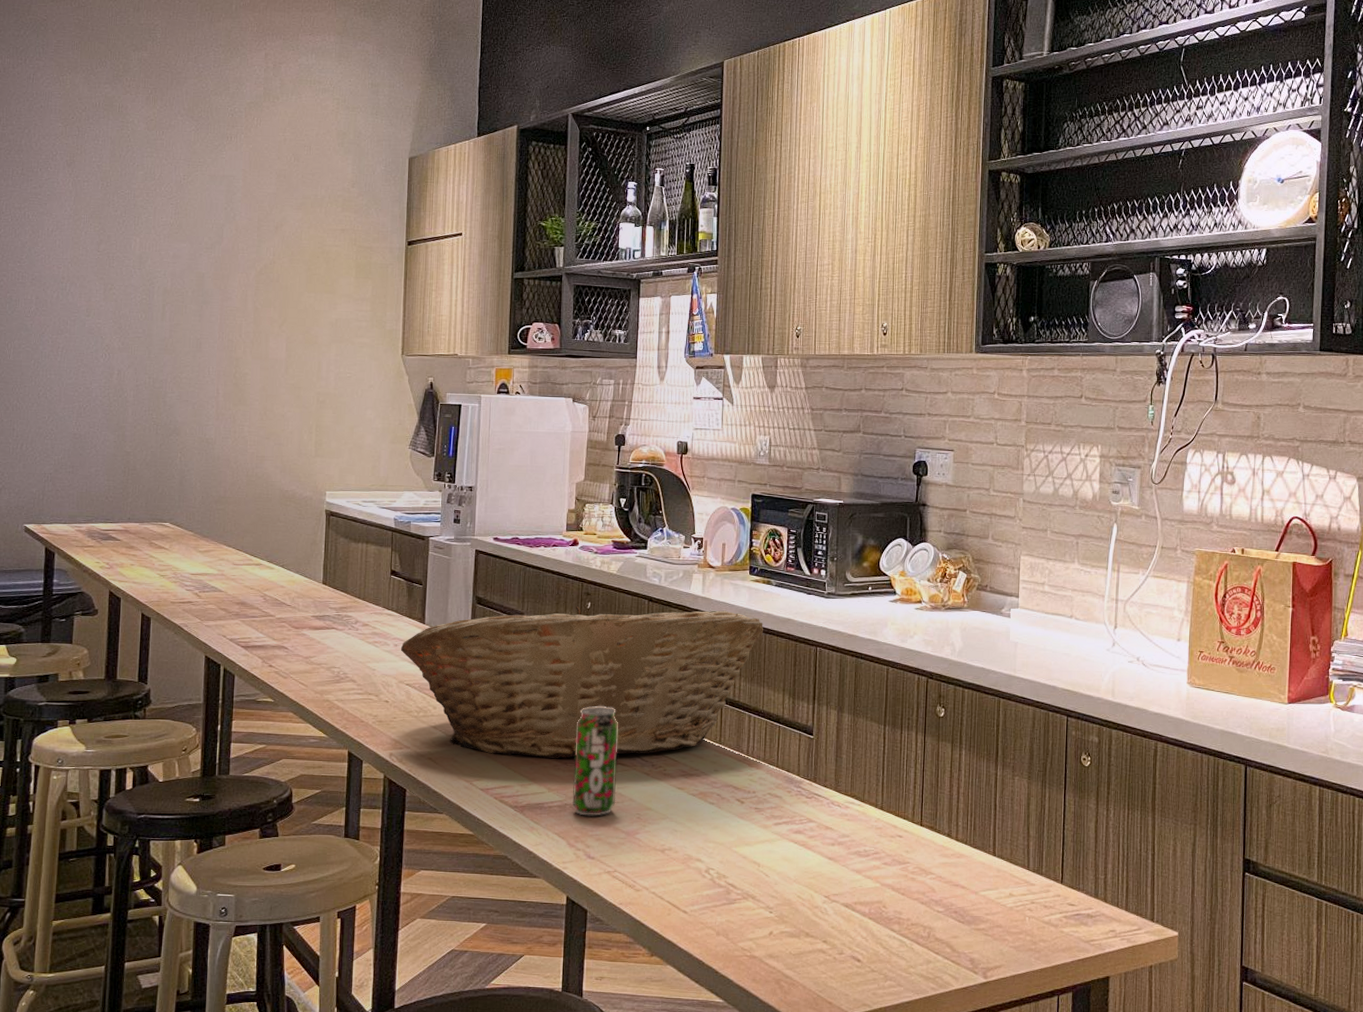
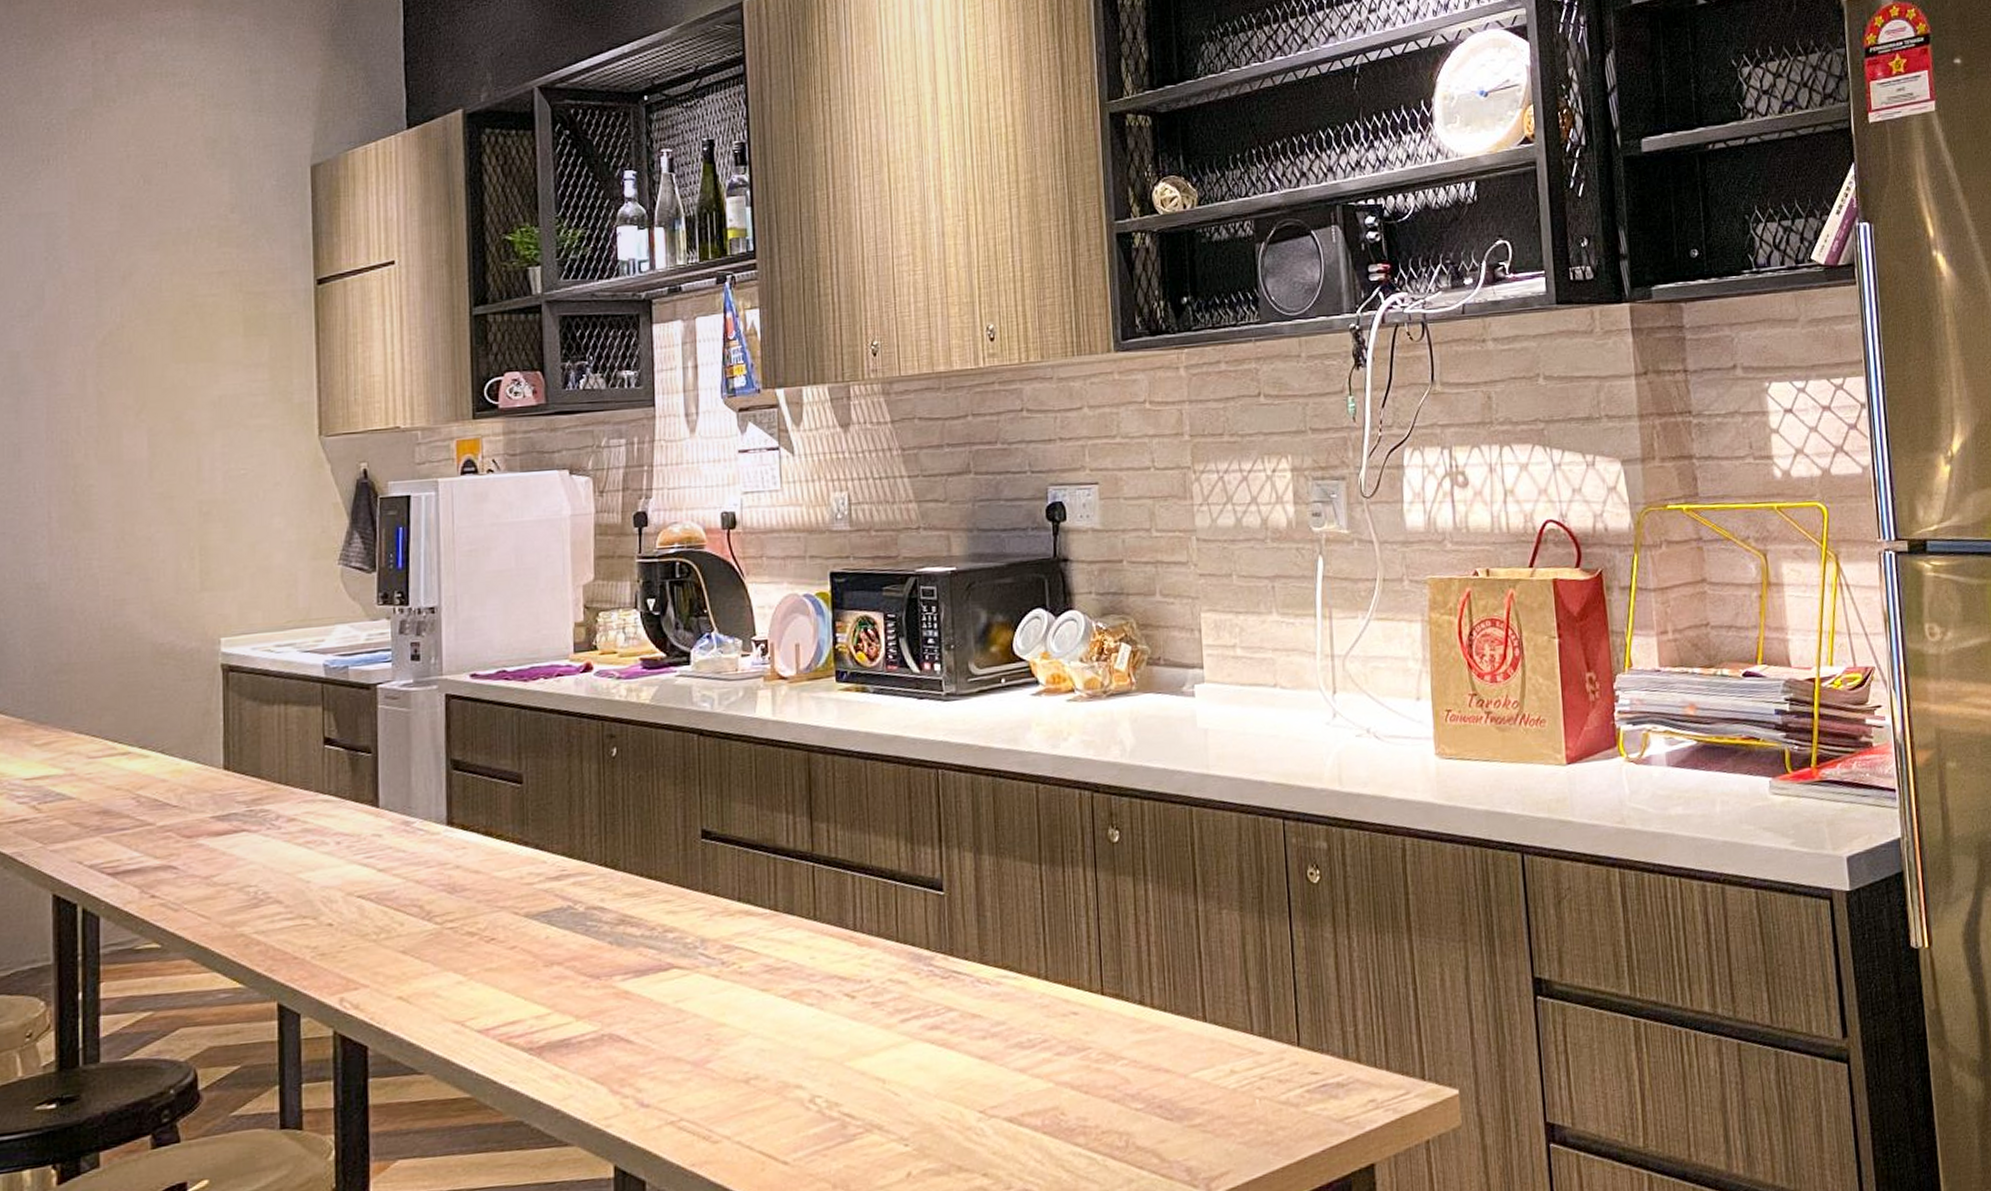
fruit basket: present [401,606,764,759] -> none [347,735,863,979]
beverage can: present [572,706,618,816] -> none [608,889,675,1048]

